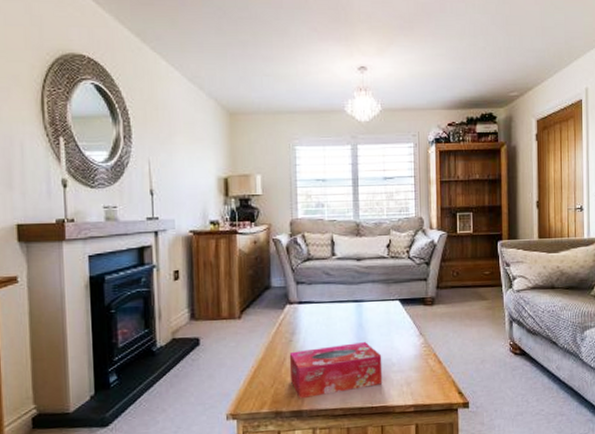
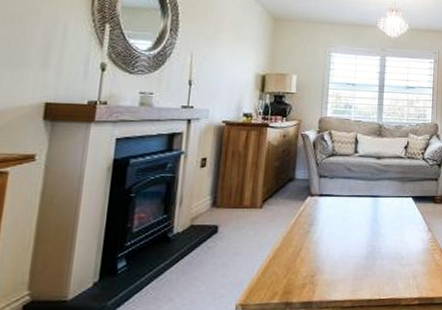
tissue box: present [289,342,383,399] -> none [303,236,393,290]

